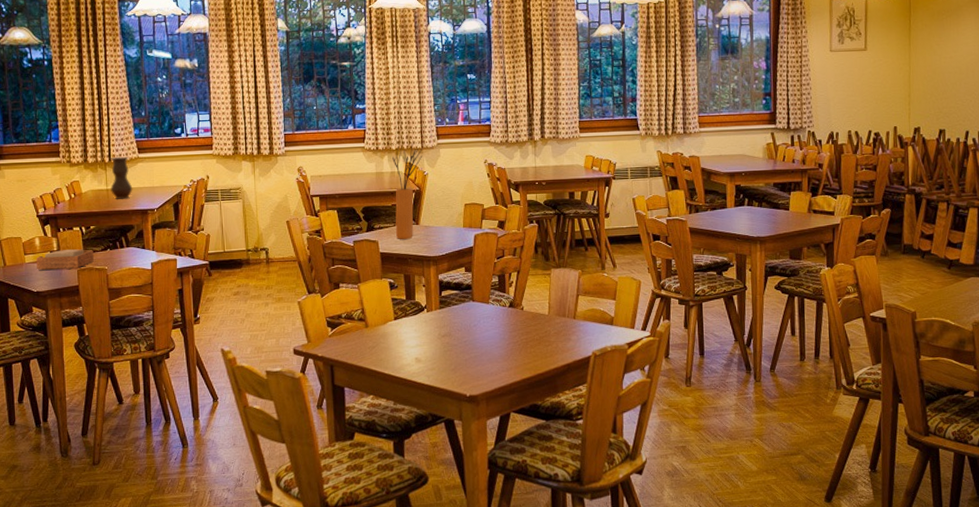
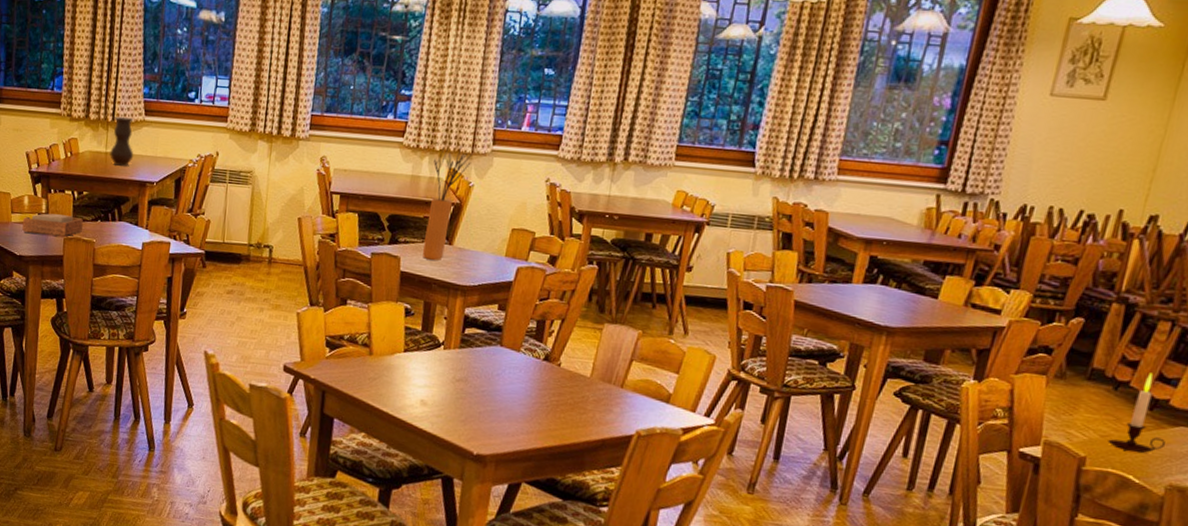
candle: none [927,241,964,303] -> present [1107,373,1165,453]

